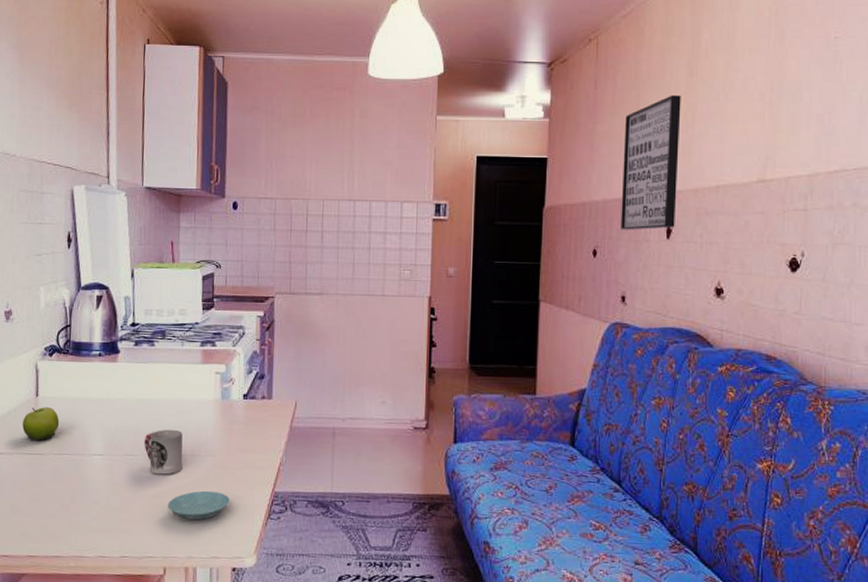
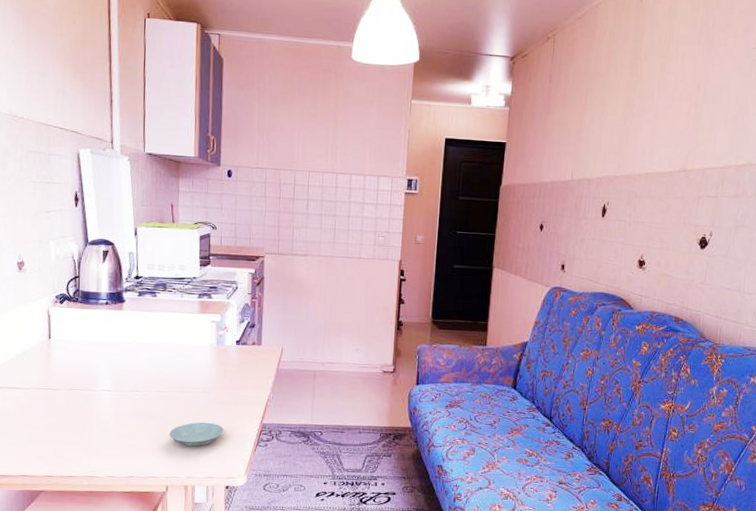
fruit: present [22,407,60,441] -> none [37,348,71,377]
cup: present [144,429,183,475] -> none [148,369,183,408]
wall art: present [621,95,681,230] -> none [564,91,622,209]

